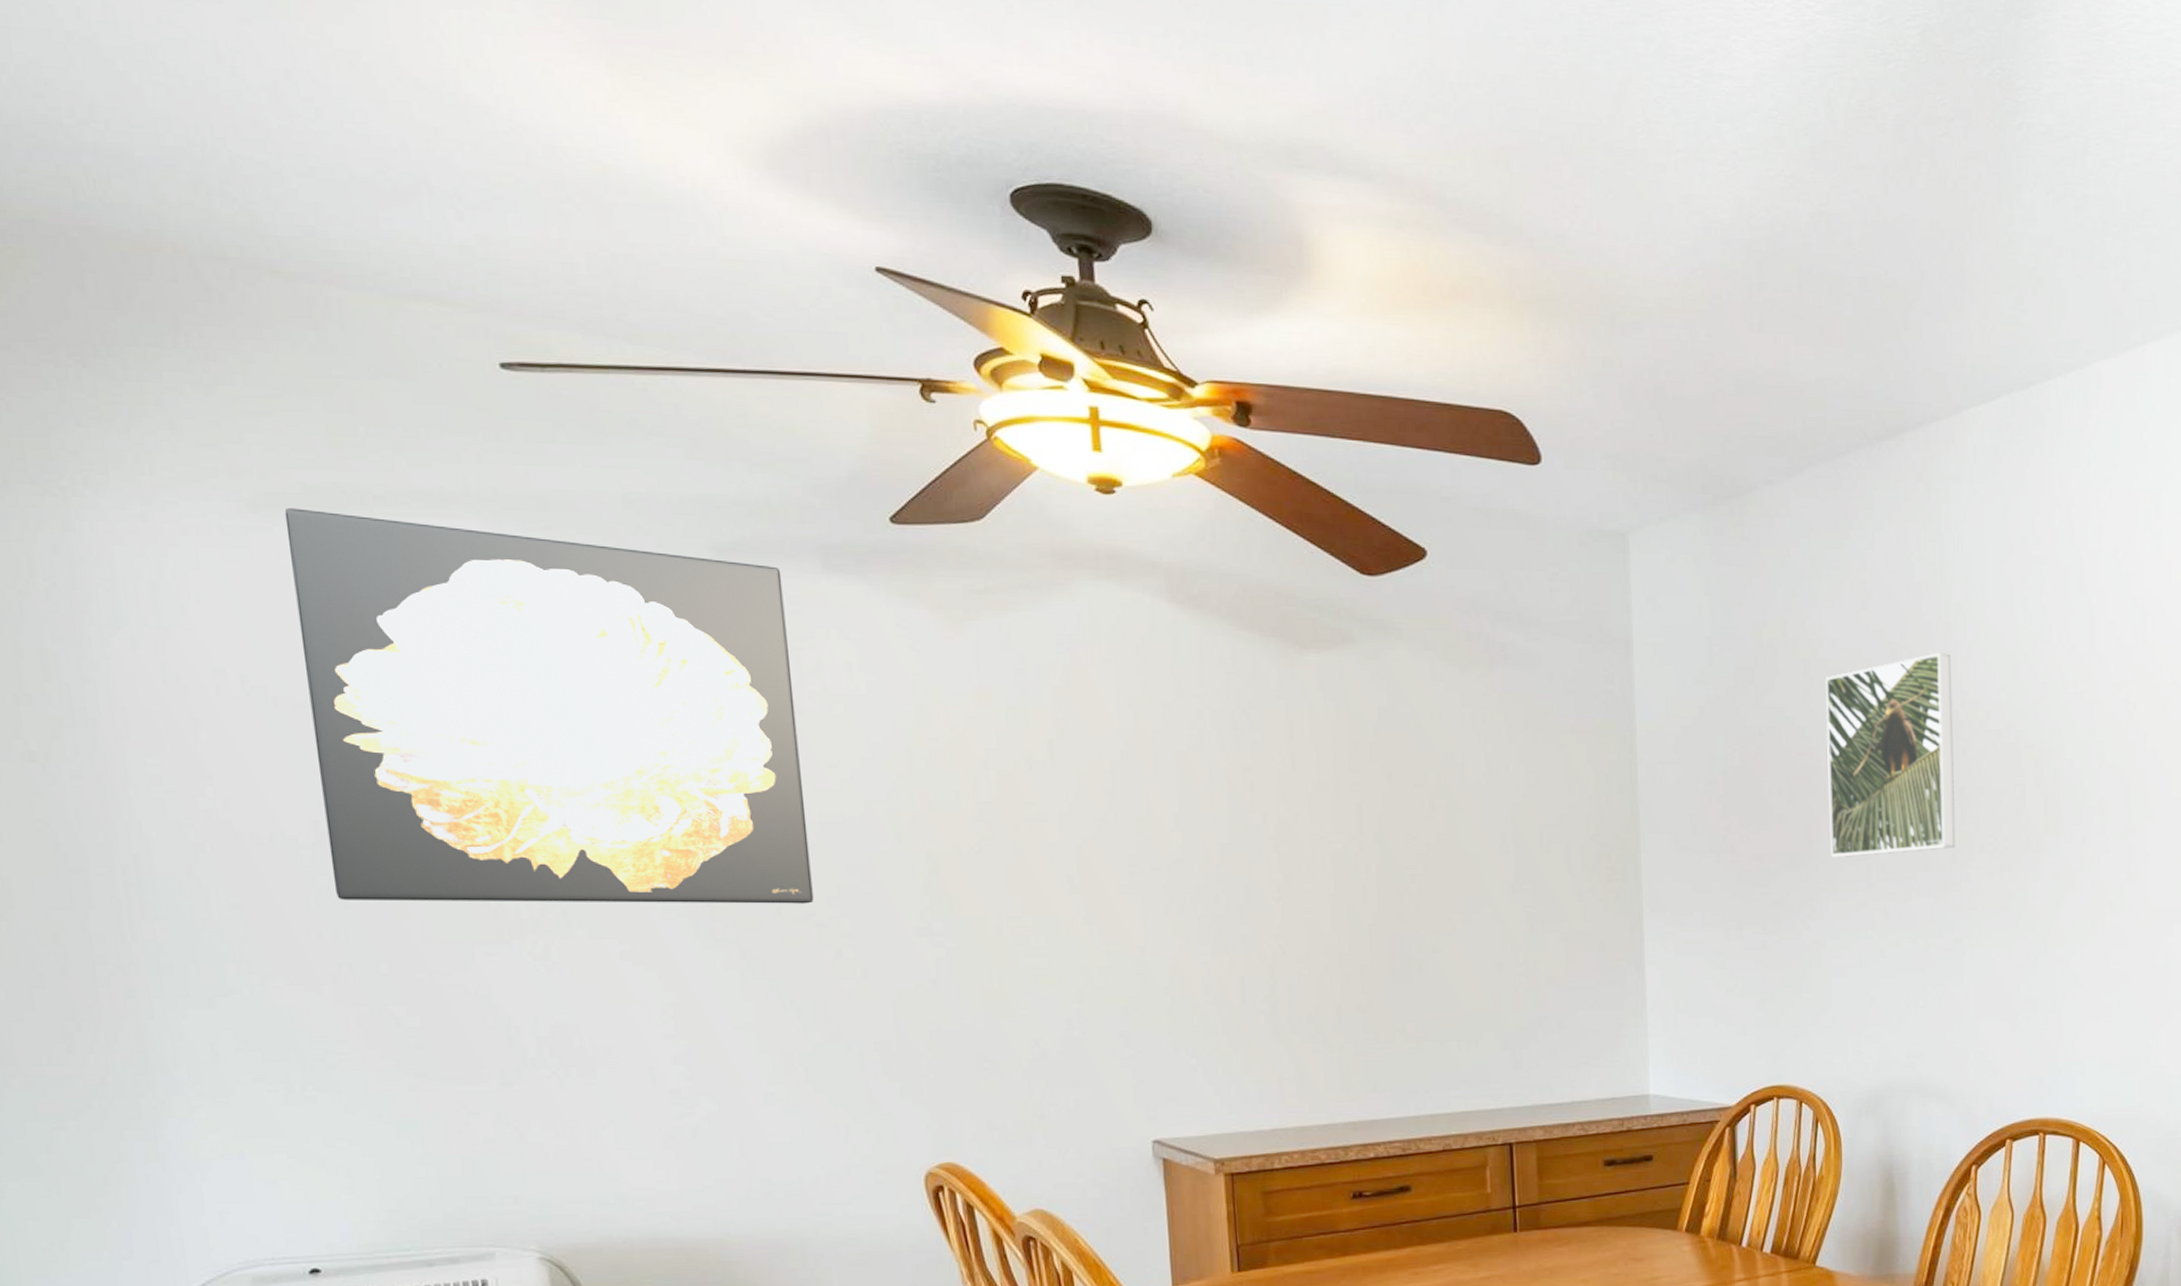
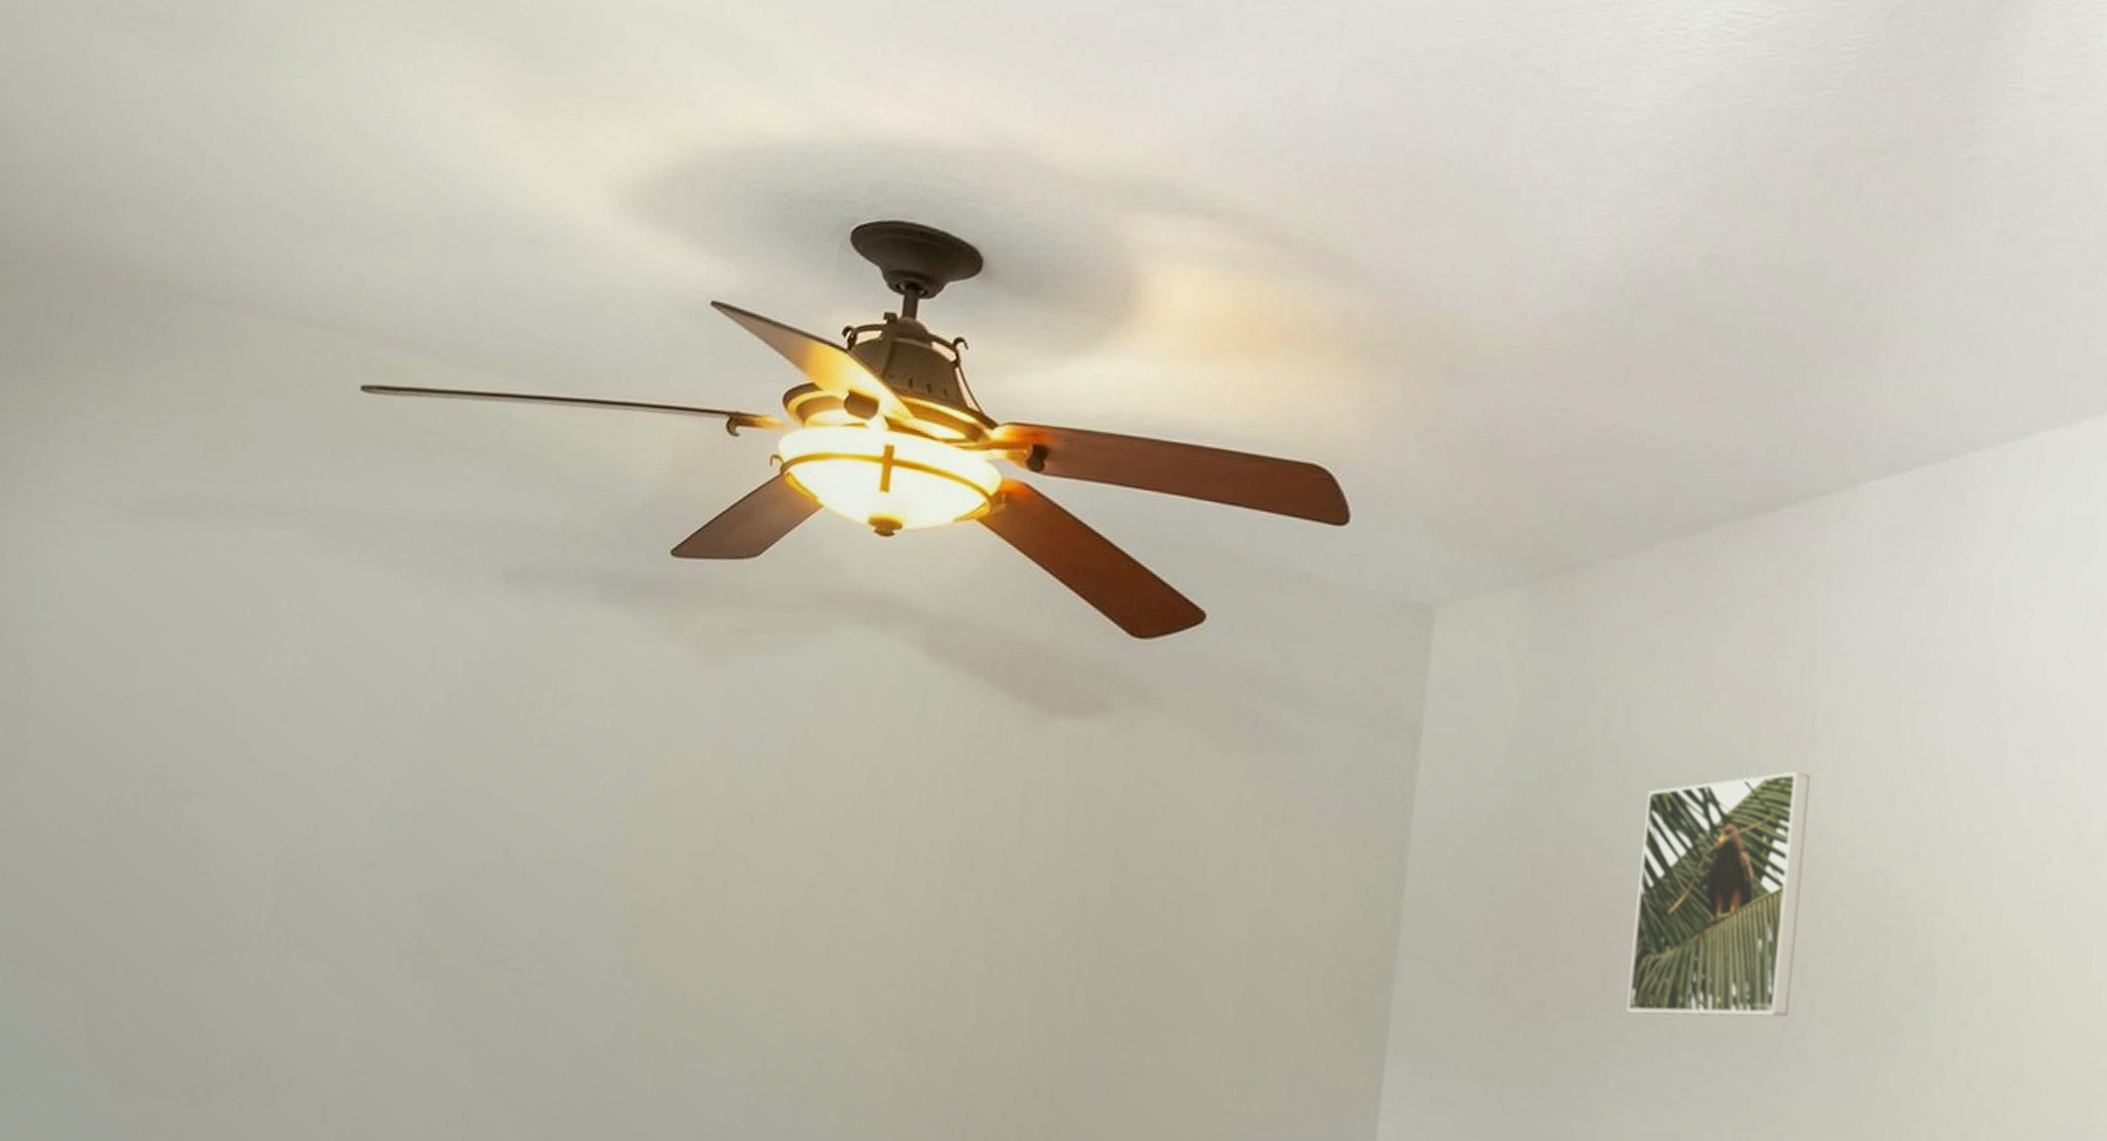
wall art: present [284,508,814,904] -> none [99,514,559,946]

